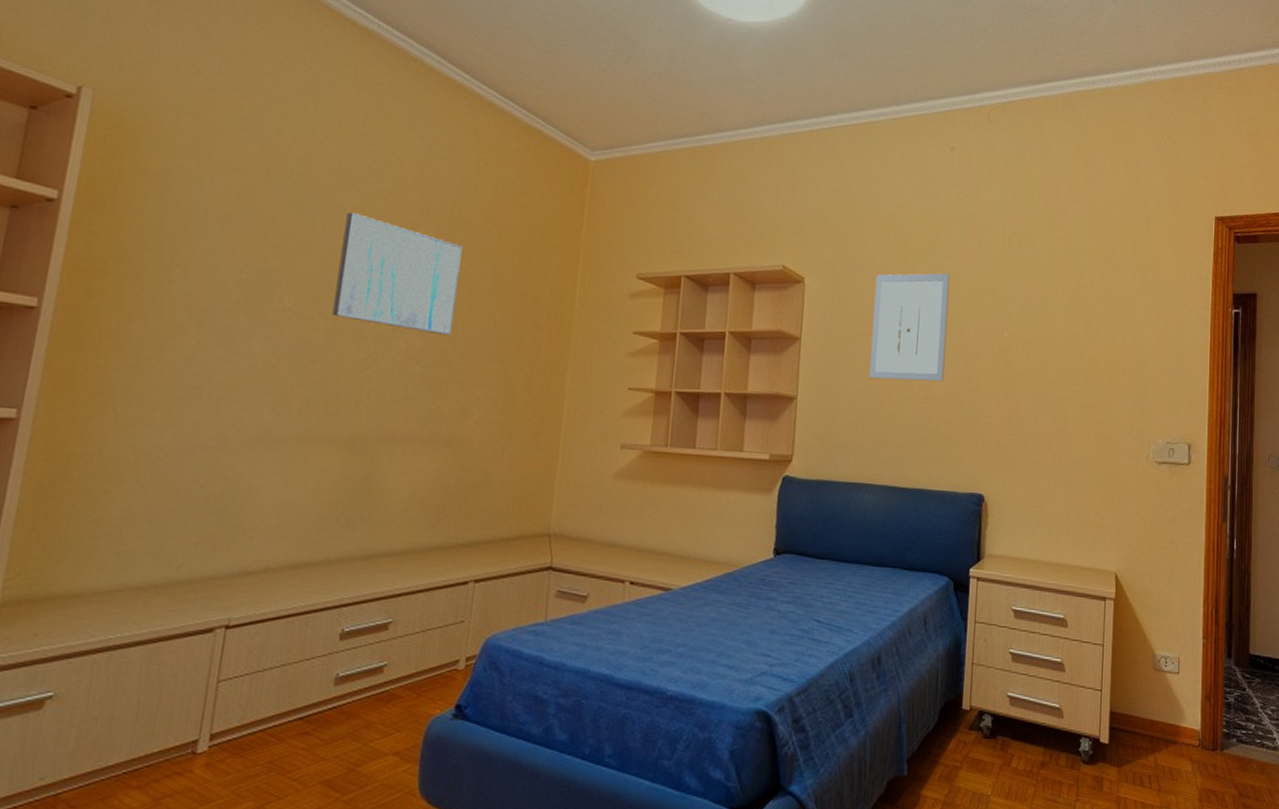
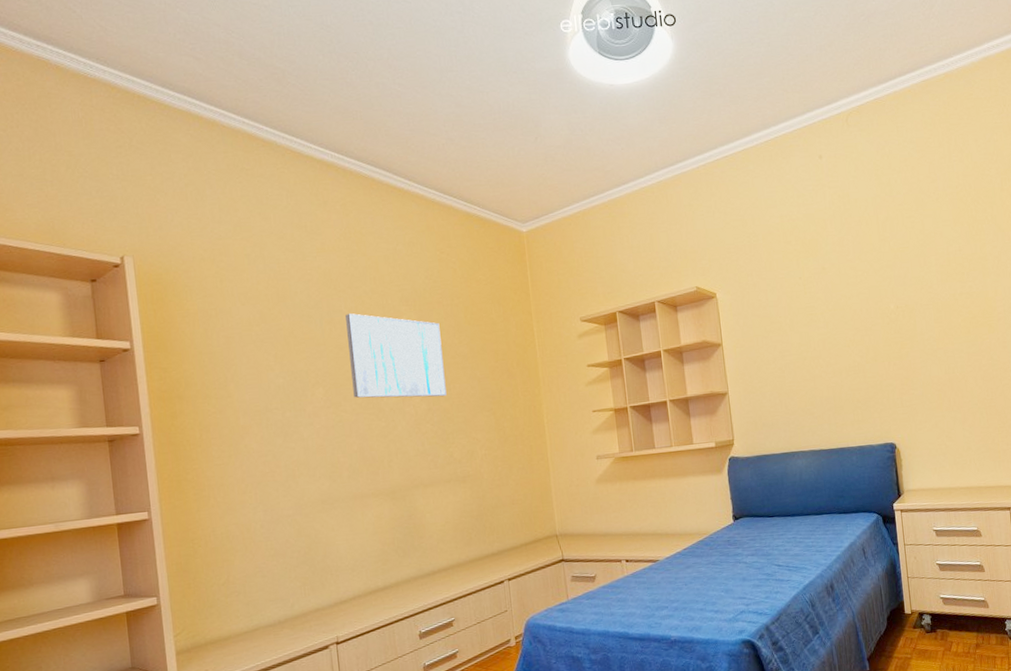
wall art: present [869,273,950,382] -> none [775,265,846,366]

